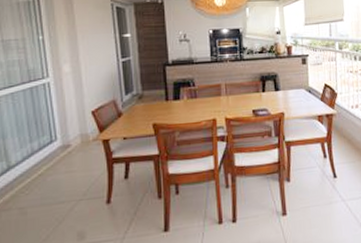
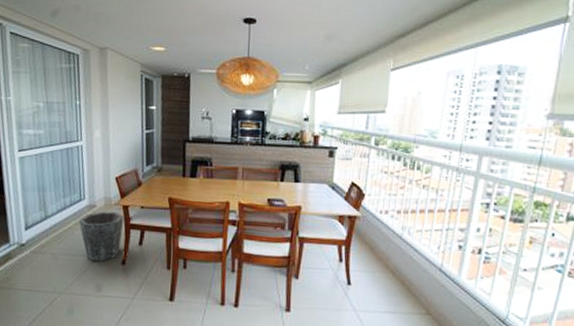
waste bin: none [51,147,105,207] -> present [79,211,124,261]

